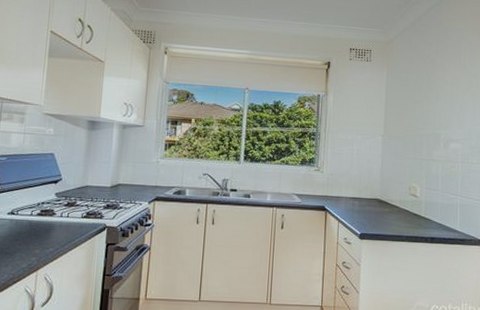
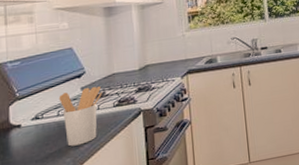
utensil holder: none [34,194,74,247] -> present [59,86,102,147]

